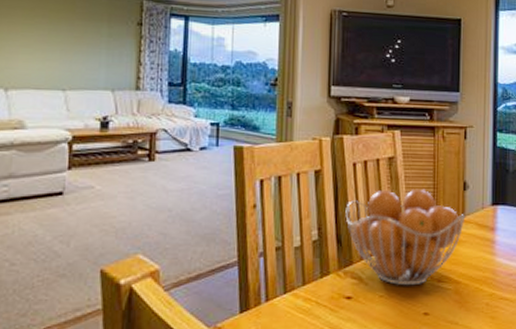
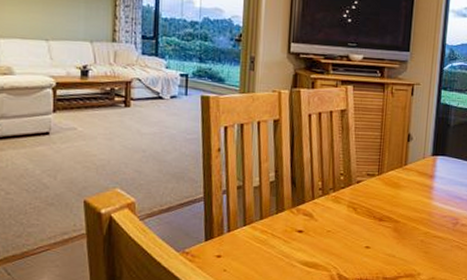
fruit basket: present [345,188,466,286] -> none [300,138,408,223]

